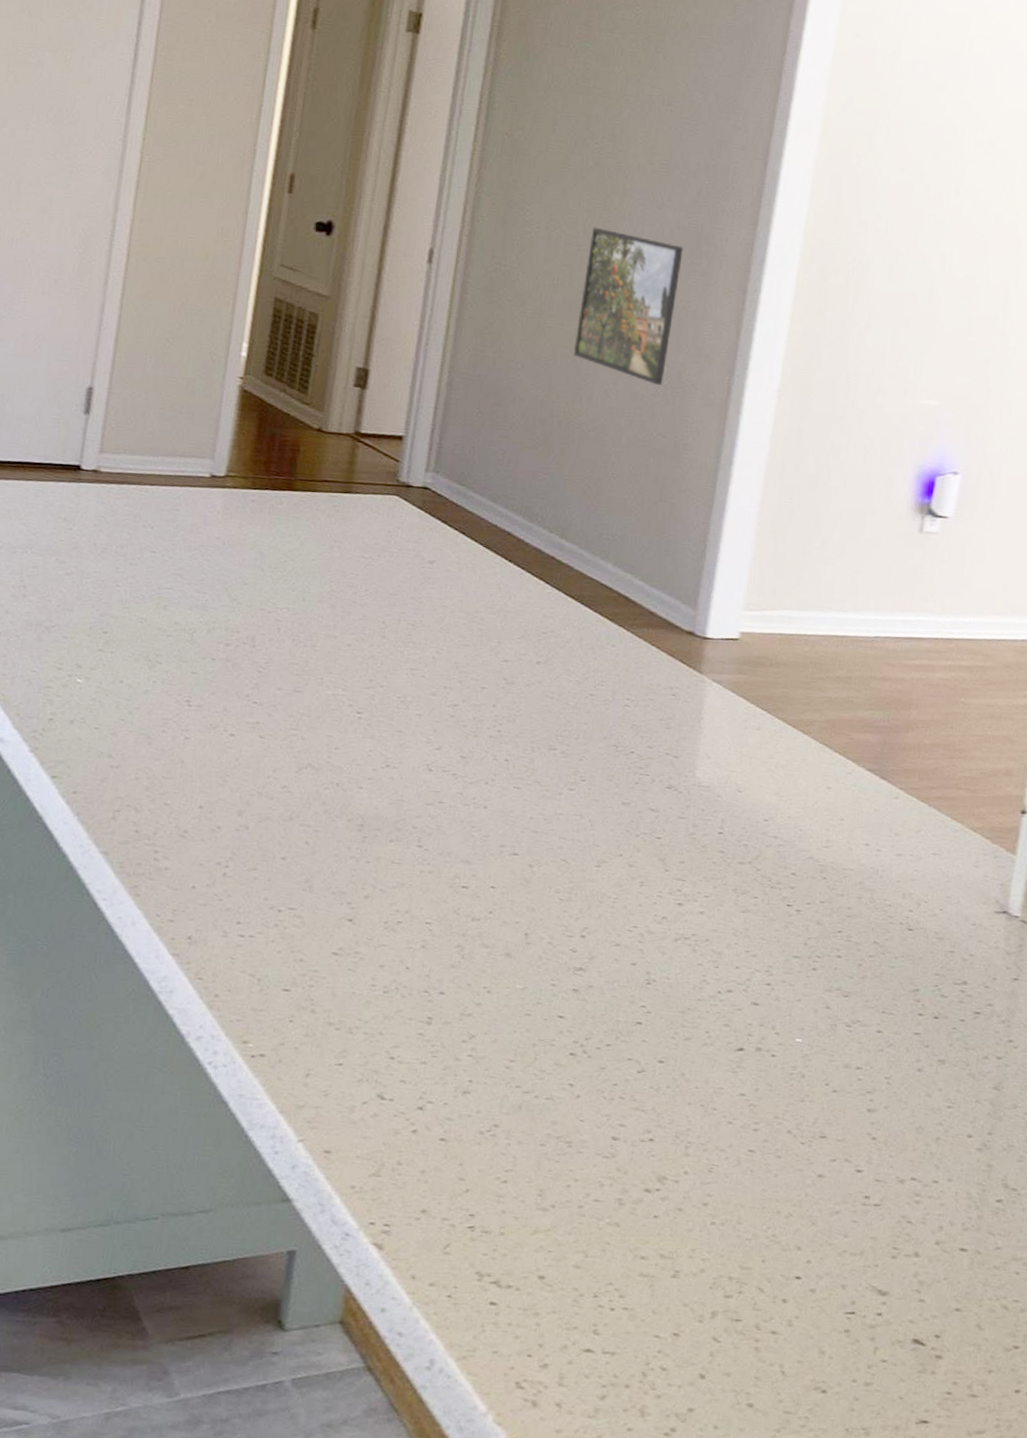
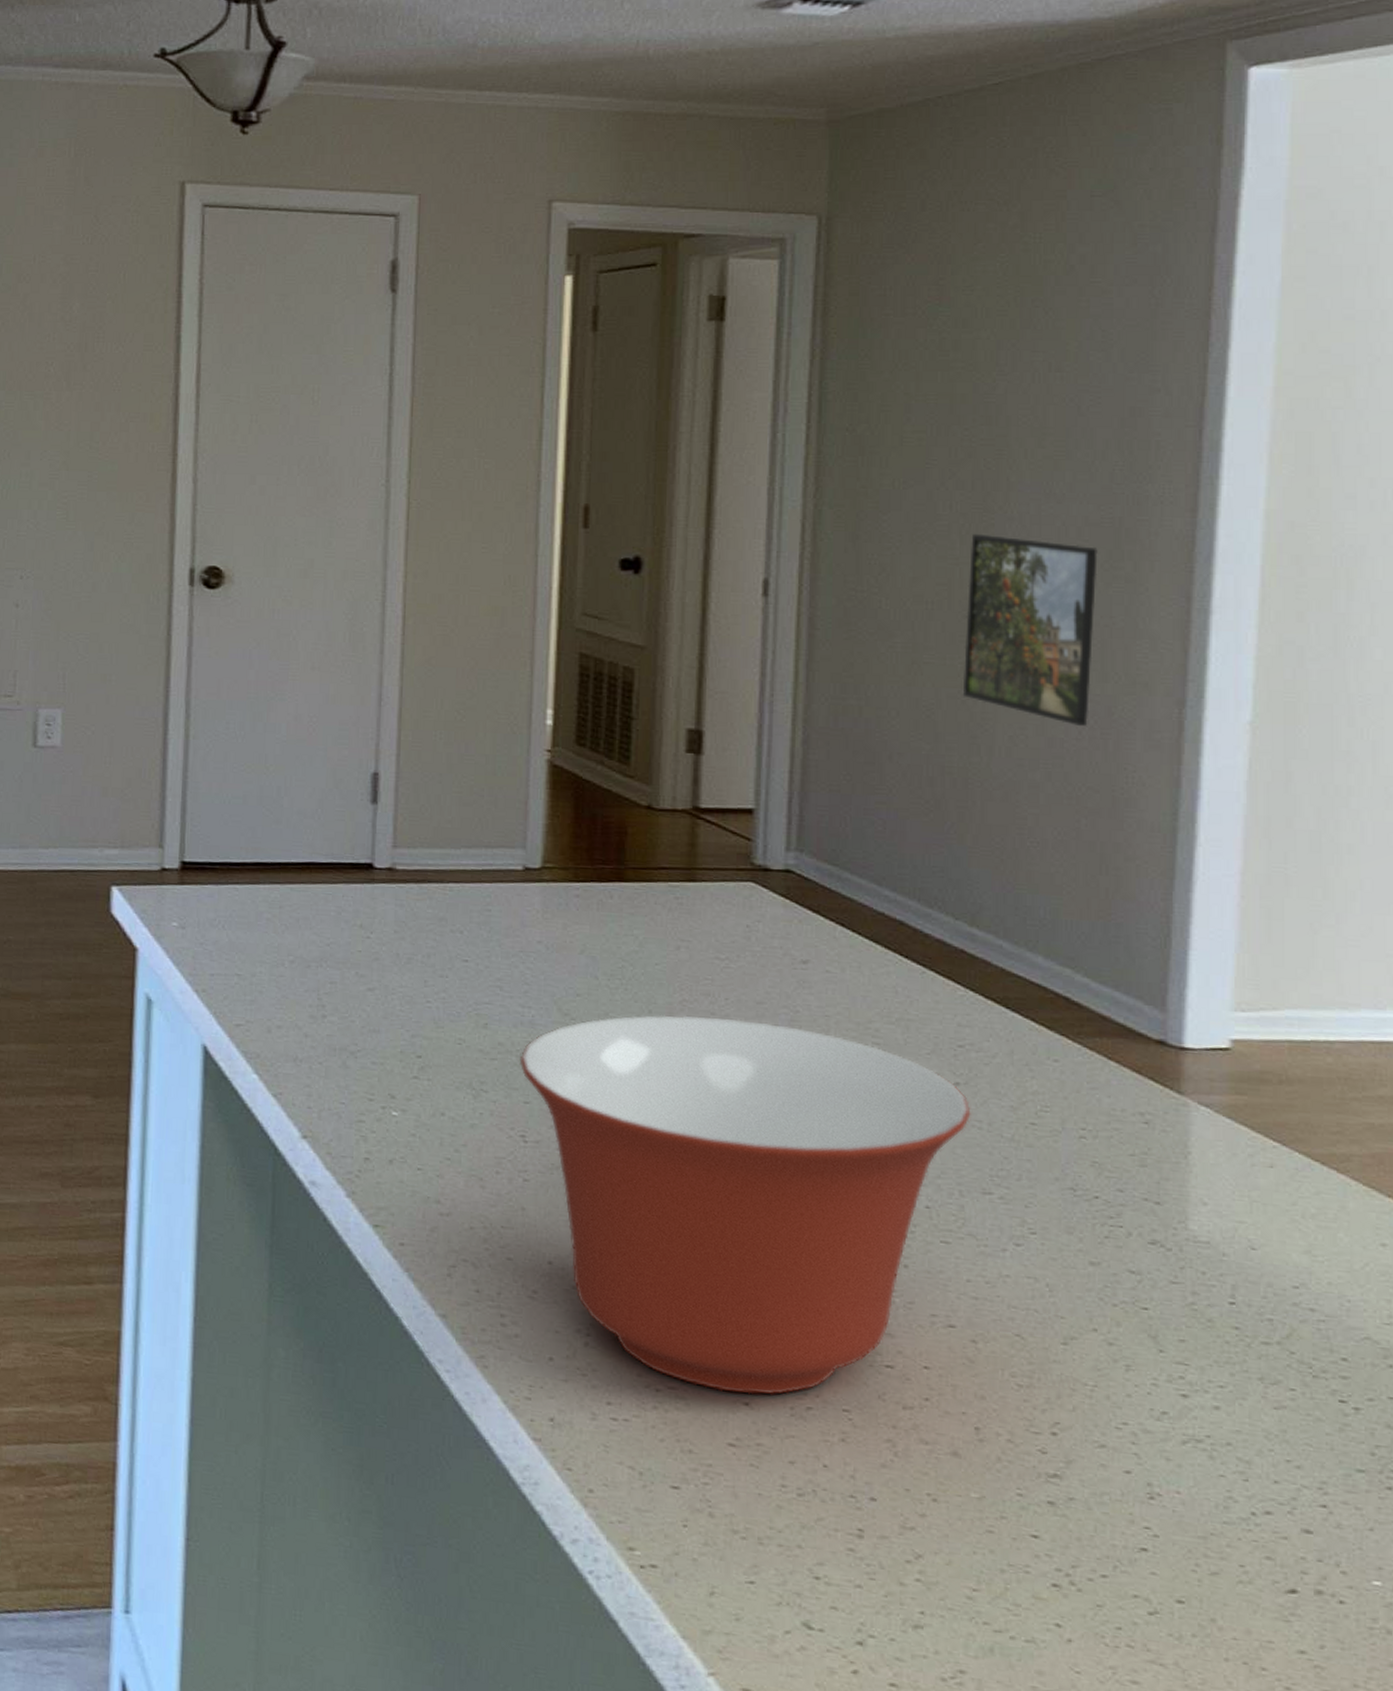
mixing bowl: none [191,602,547,913] -> present [519,1015,971,1395]

